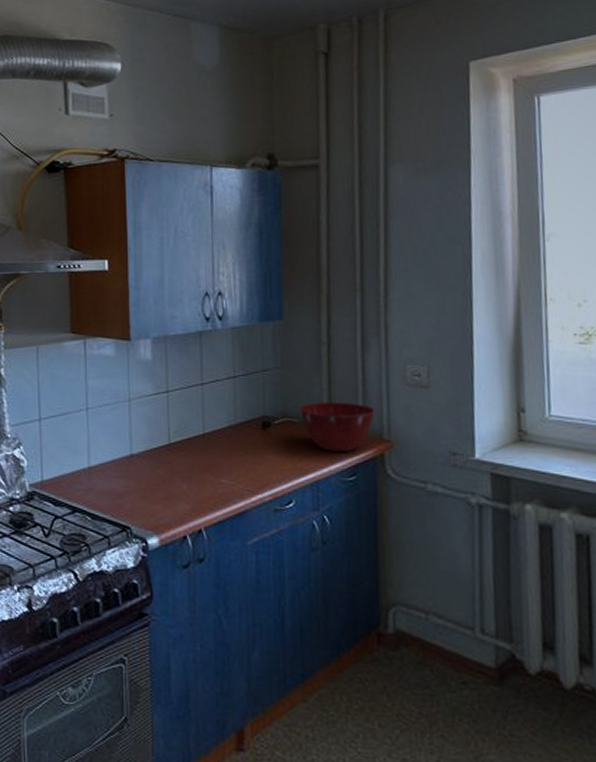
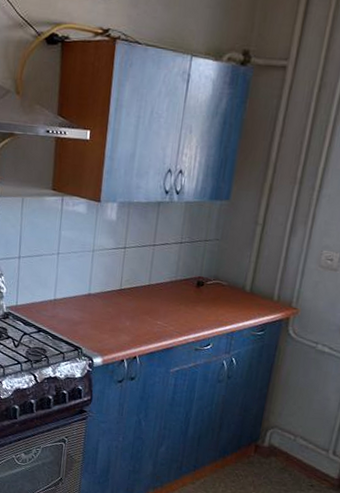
mixing bowl: present [299,402,375,451] -> none [229,271,290,313]

